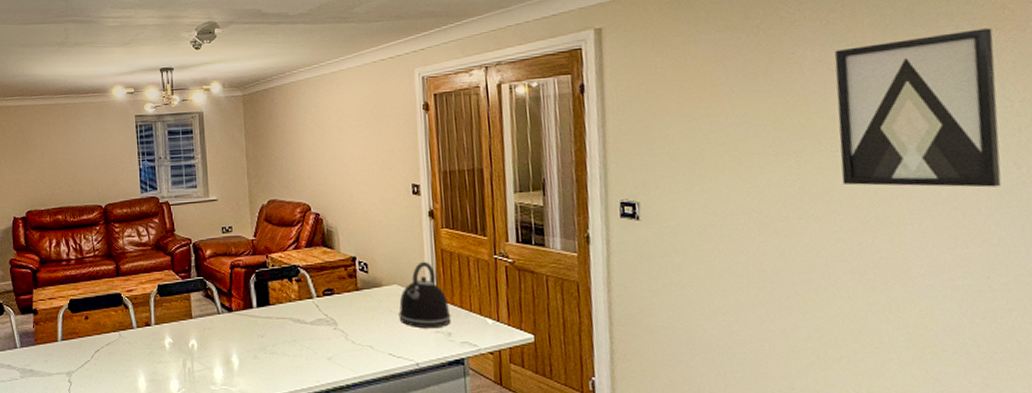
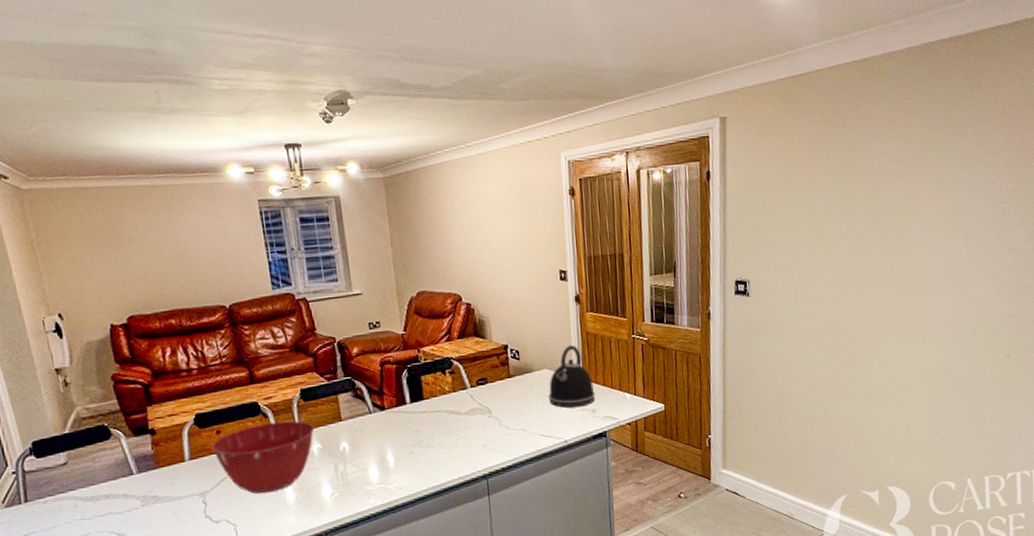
mixing bowl: none [80,313,168,380] -> present [211,420,315,494]
wall art: present [834,28,1002,188] -> none [892,130,996,260]

